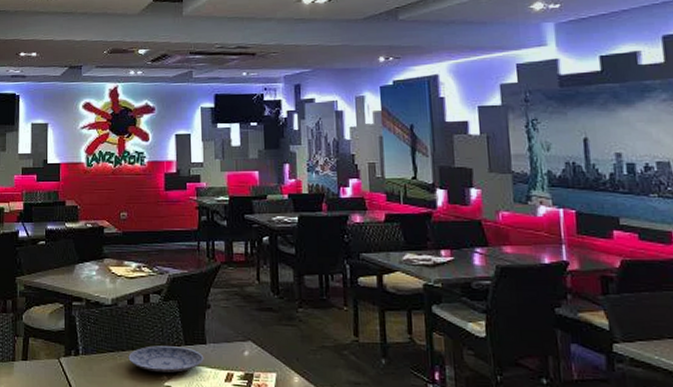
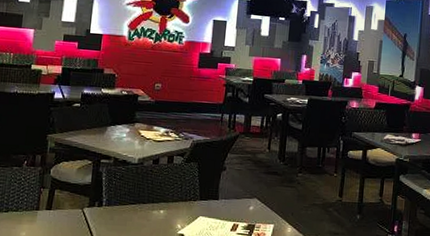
plate: present [128,345,204,373] -> none [148,200,215,223]

